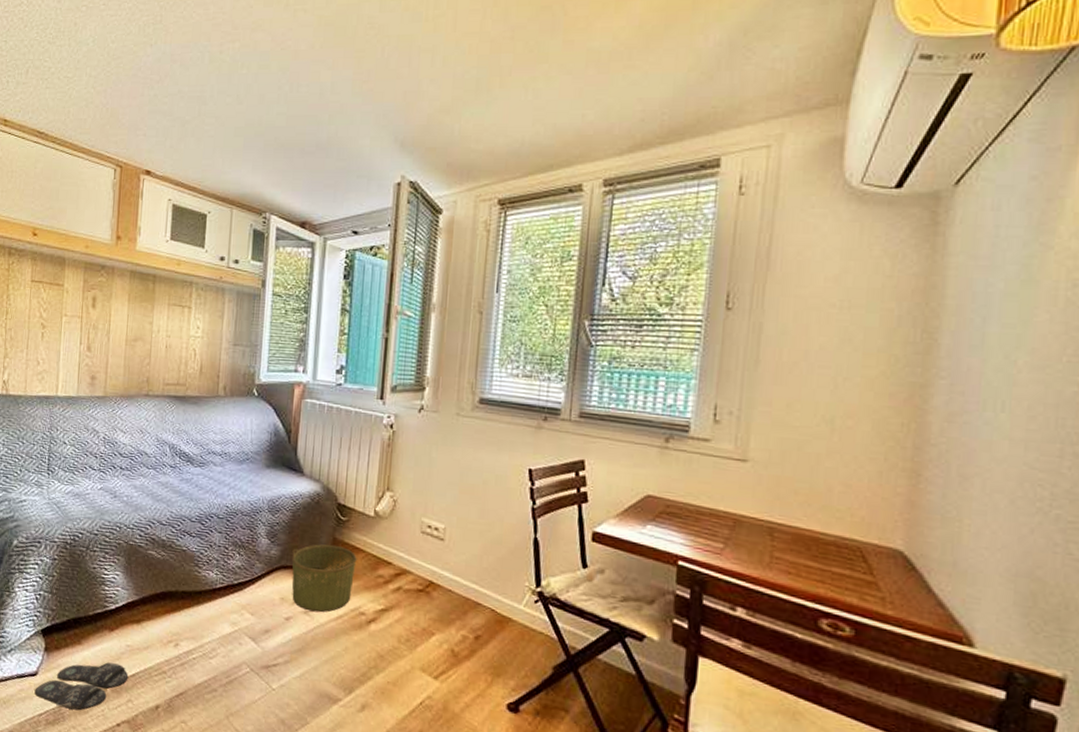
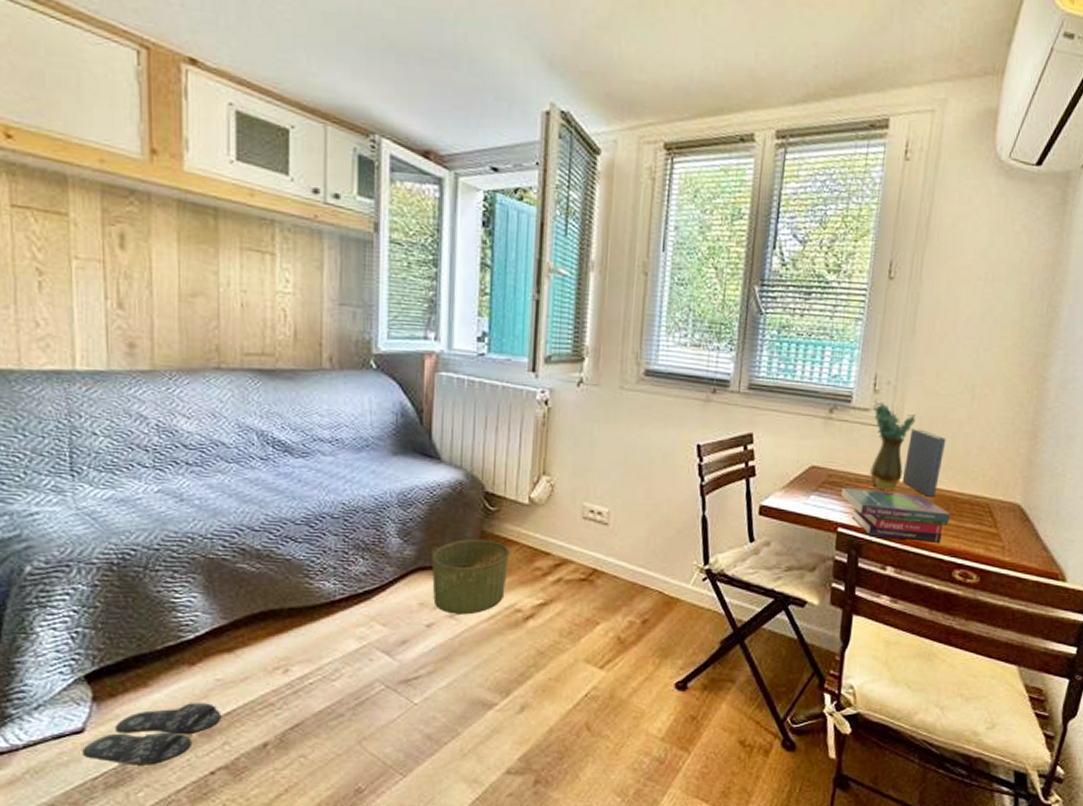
books: none [680,519,813,588] -> present [840,488,951,544]
vase: none [713,430,764,525] -> present [870,400,916,490]
book: none [750,461,803,535] -> present [901,428,947,497]

